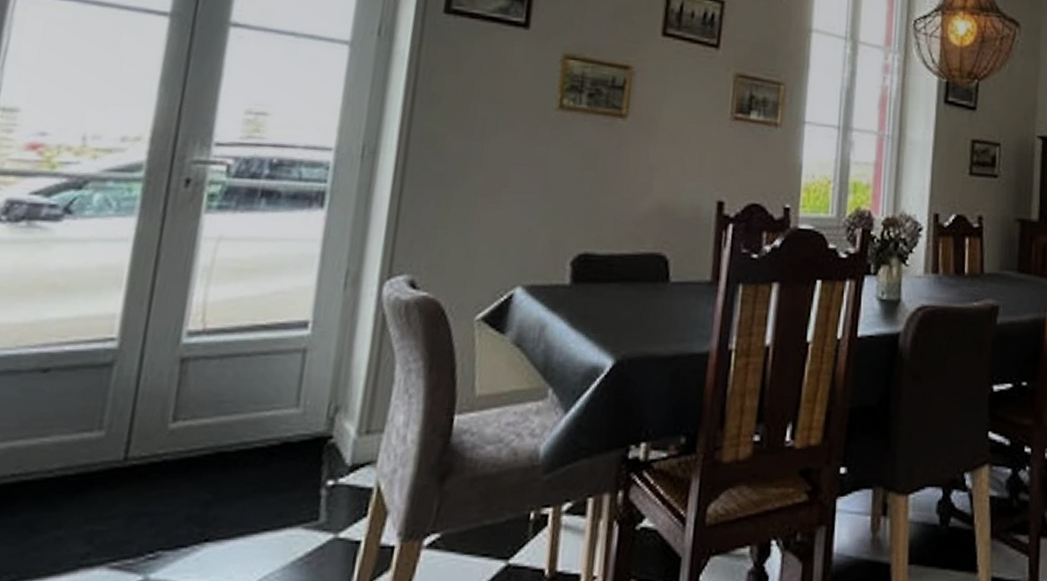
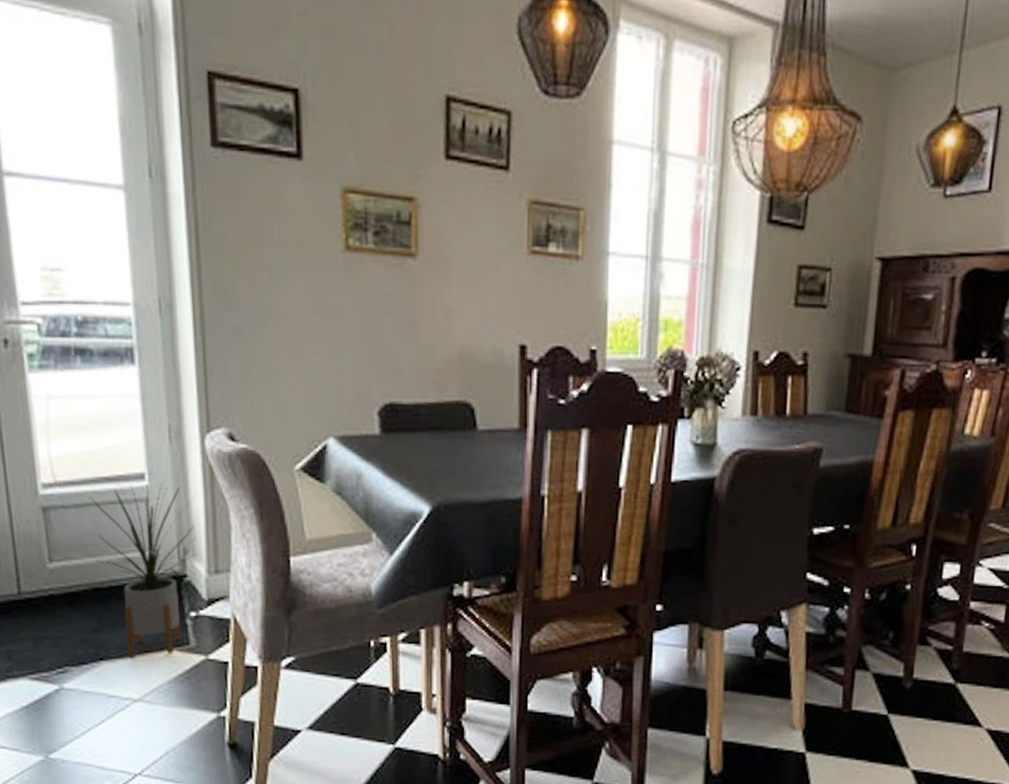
house plant: none [229,331,362,538] -> present [89,482,198,657]

